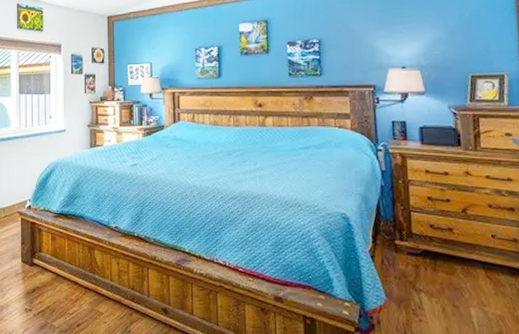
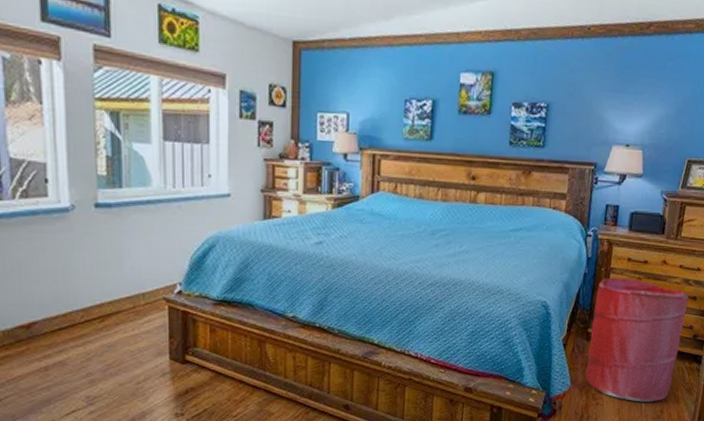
laundry hamper: none [397,190,506,322] -> present [585,278,688,402]

